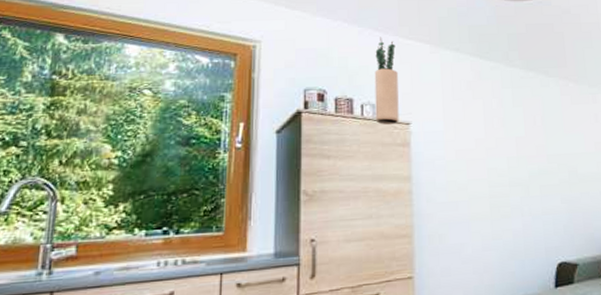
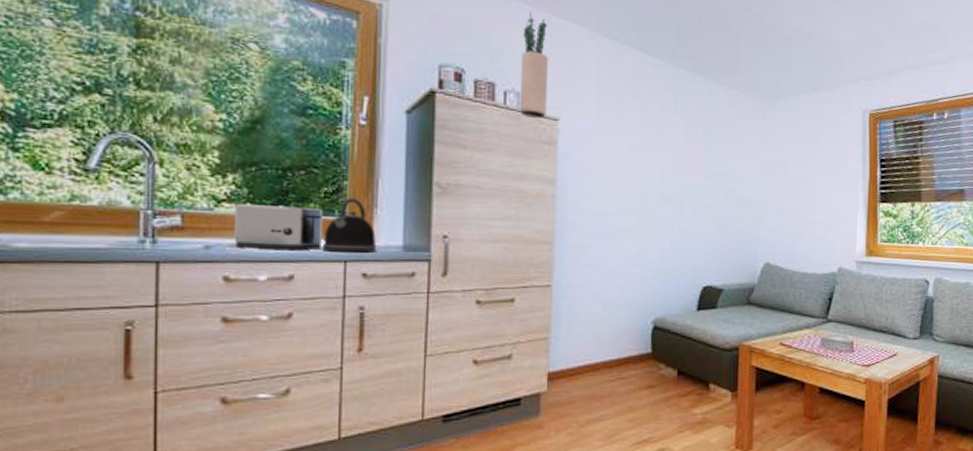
toaster: none [122,226,203,271] -> present [235,203,324,251]
kettle: none [200,213,251,266] -> present [321,198,377,253]

